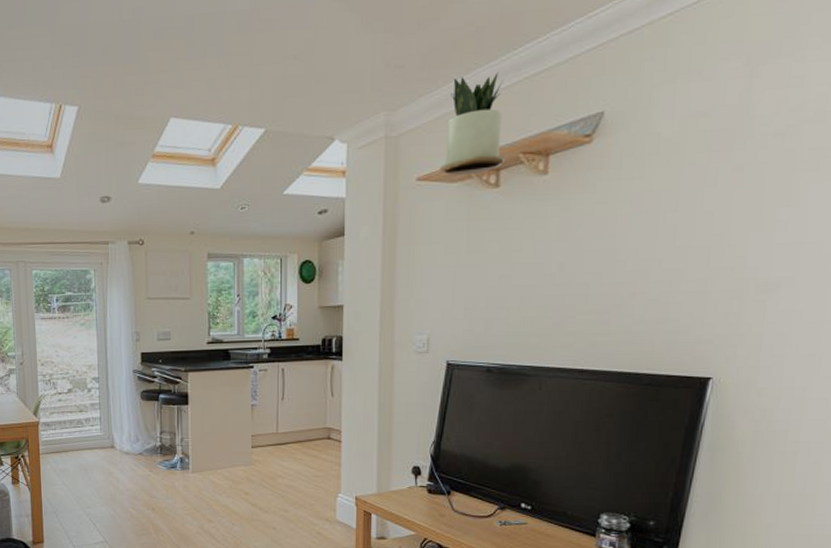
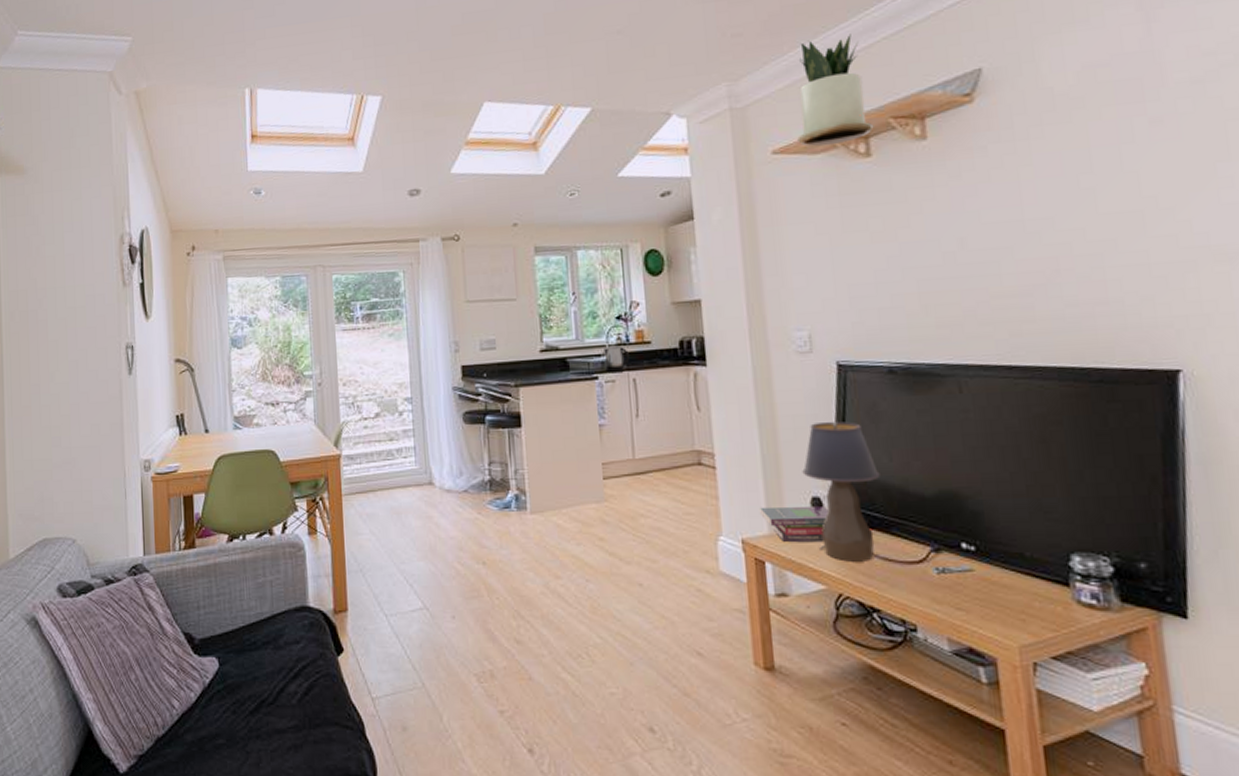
kettle: none [260,340,280,363] -> present [604,344,630,372]
books: none [371,472,425,500] -> present [759,506,829,543]
table lamp: none [408,408,468,515] -> present [802,421,880,562]

